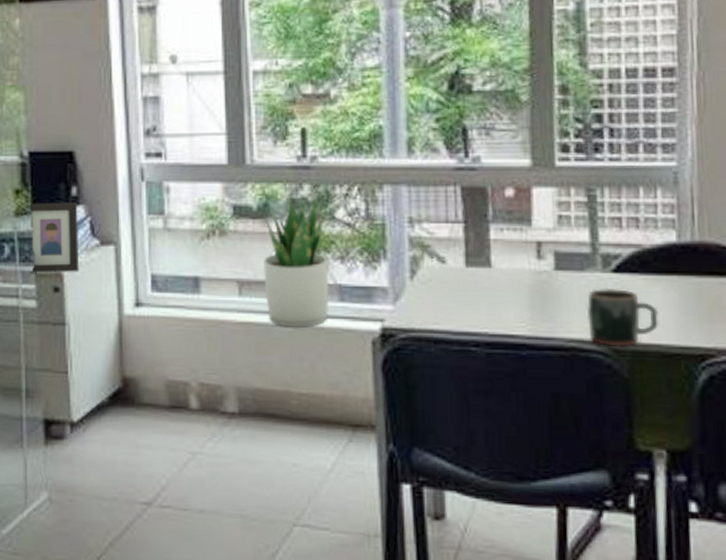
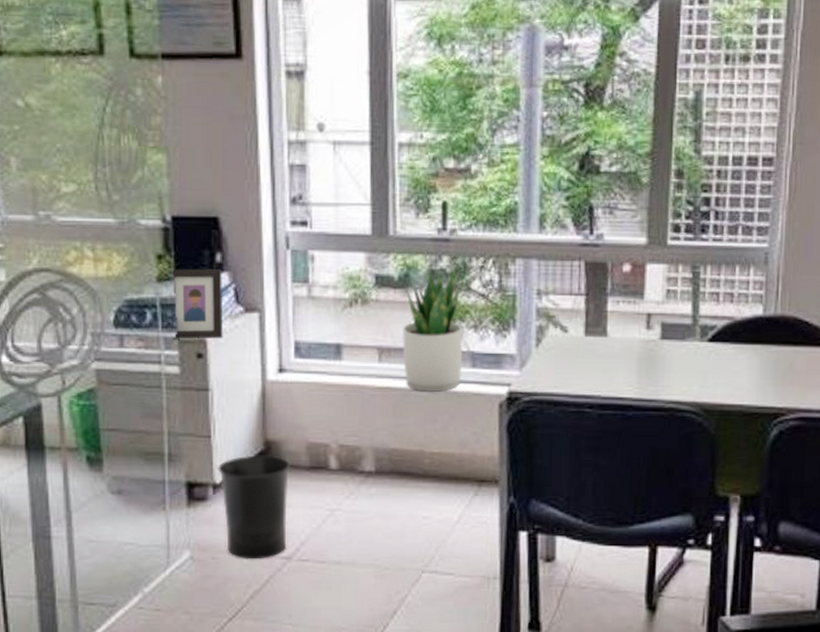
waste bin: none [75,392,149,503] -> present [218,455,290,559]
mug: present [586,287,659,347] -> none [684,355,743,407]

